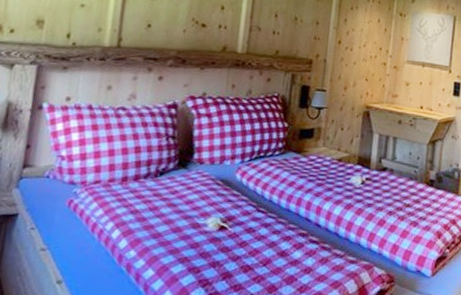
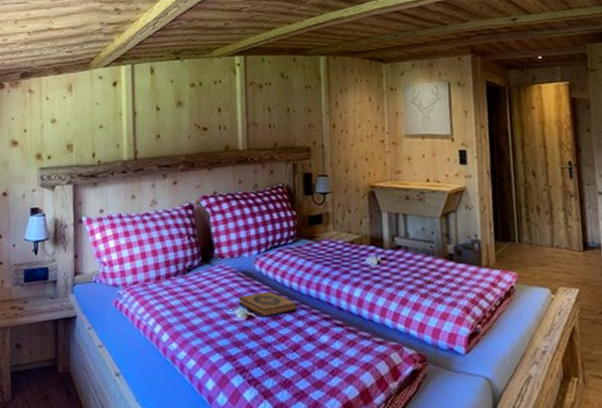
hardback book: none [211,202,276,229] -> present [238,291,298,317]

